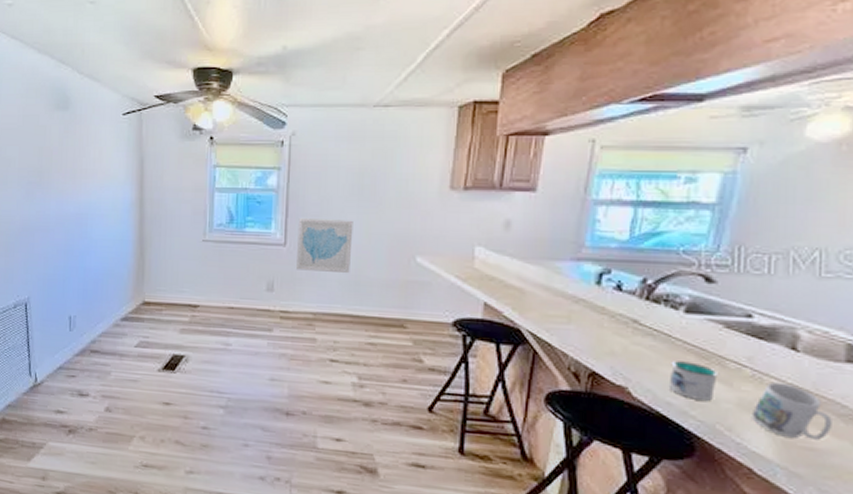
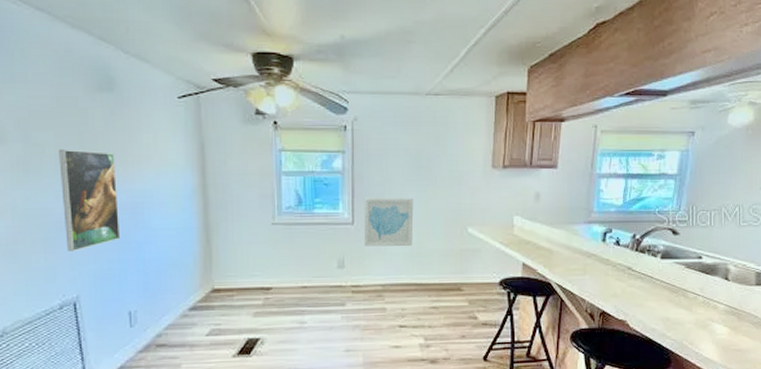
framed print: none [21,162,67,256] -> present [59,149,121,251]
mug: present [668,361,720,401] -> none [653,296,684,324]
mug: present [750,382,832,440] -> none [703,304,749,344]

